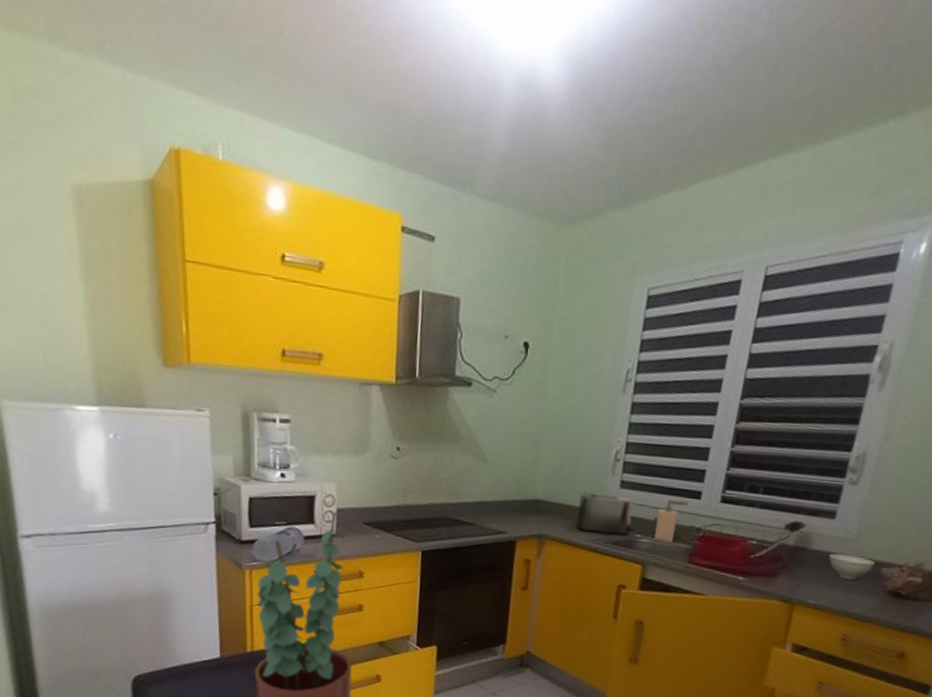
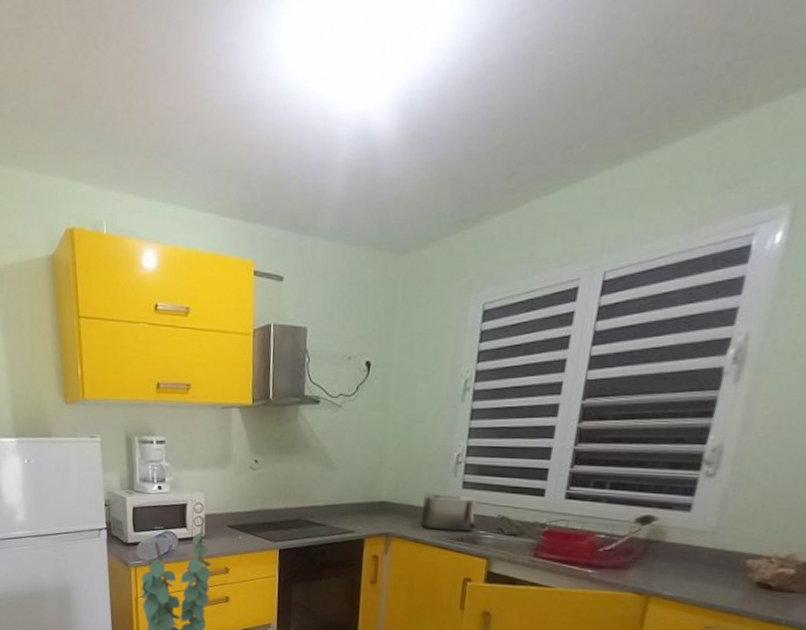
soap dispenser: present [654,499,689,543] -> none [498,497,532,539]
bowl: present [828,553,876,581] -> none [685,545,740,573]

